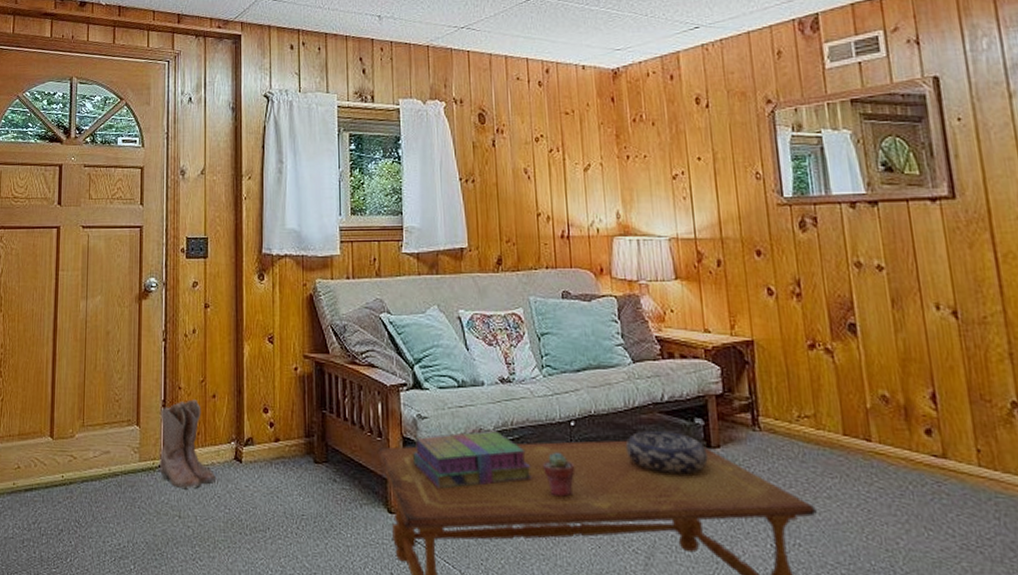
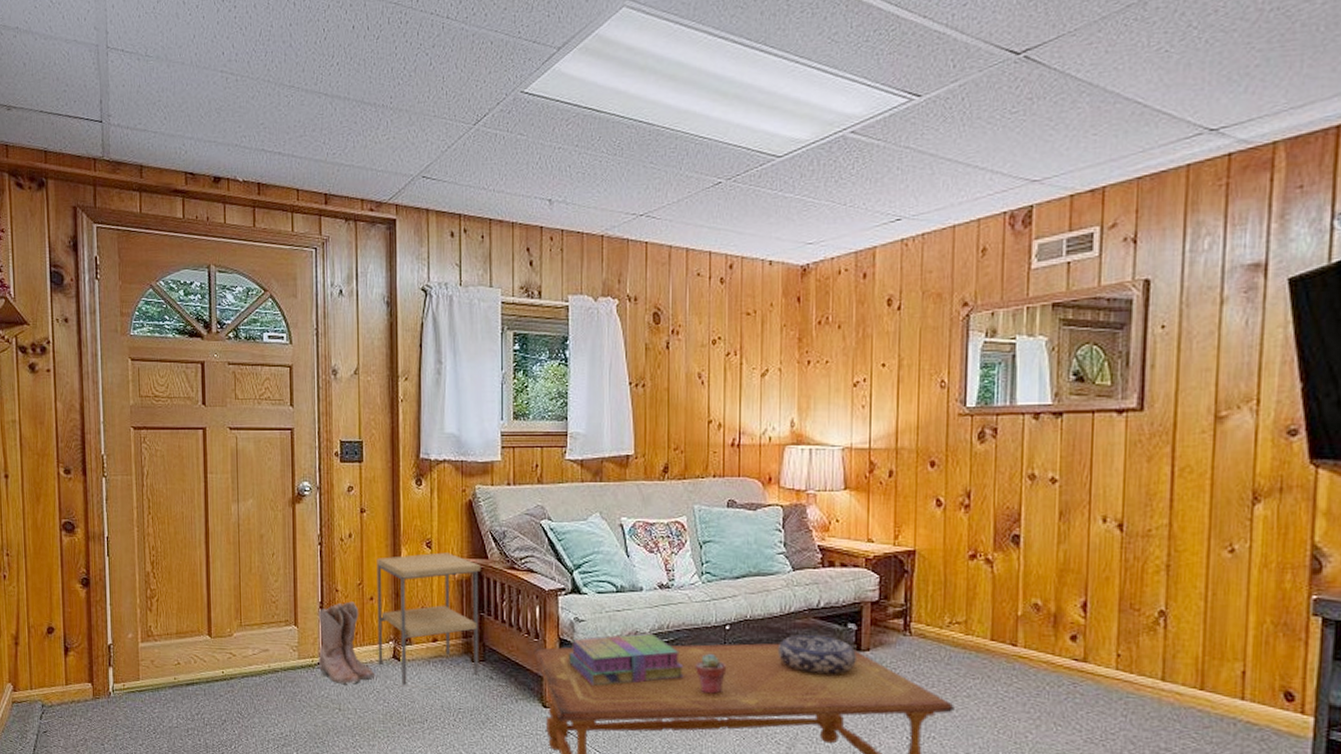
side table: none [219,347,323,490] -> present [376,552,481,686]

